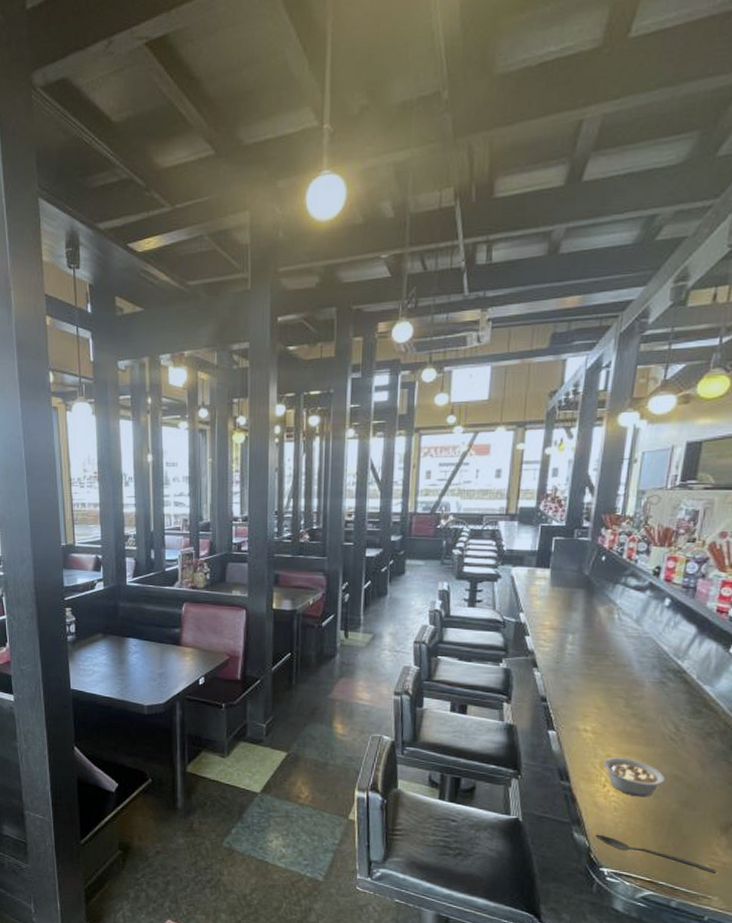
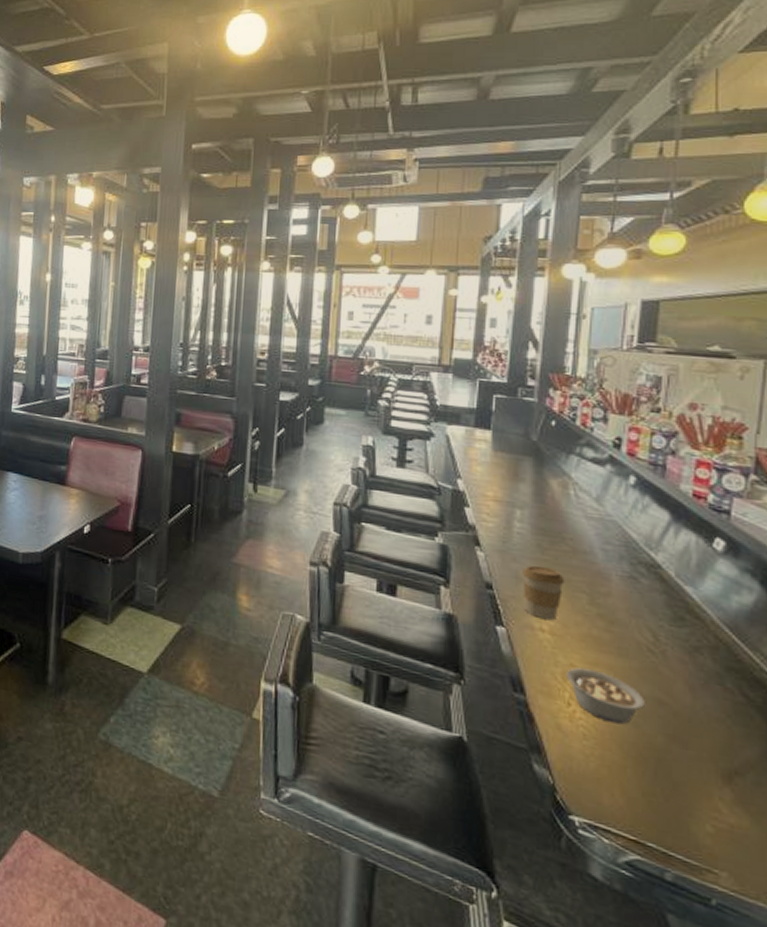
coffee cup: none [571,679,606,723] -> present [522,565,565,621]
spoon: present [595,834,717,874] -> none [560,768,722,839]

